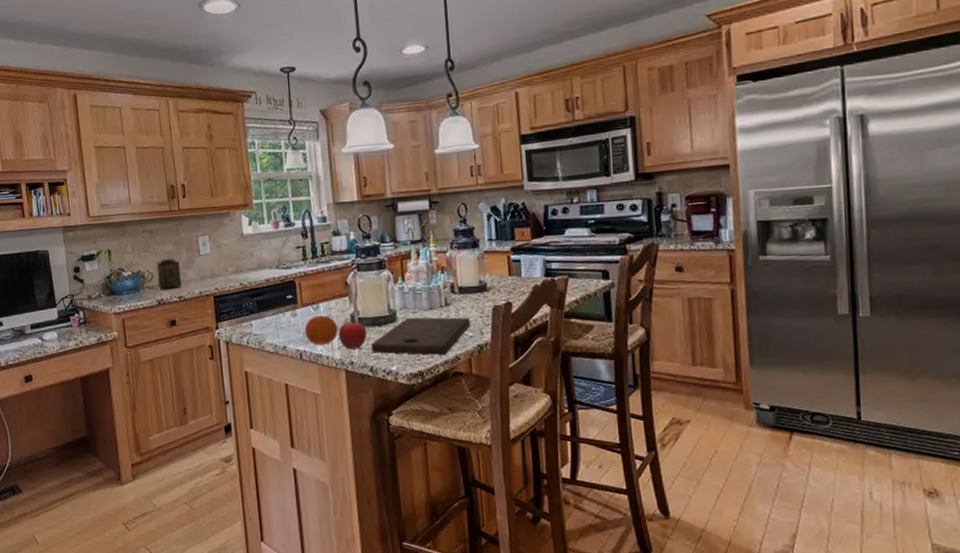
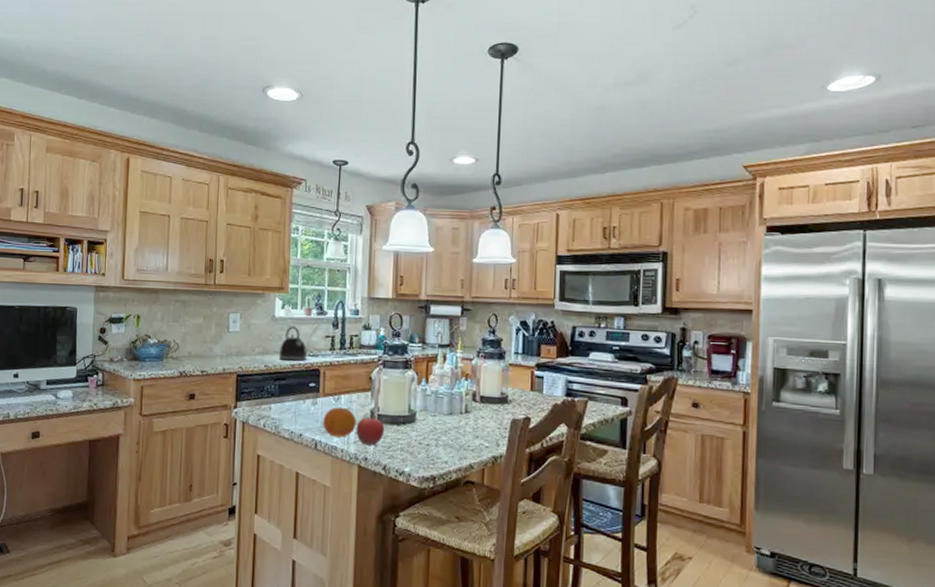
canister: present [157,258,182,290] -> none [182,331,207,363]
kettle: none [252,241,281,277] -> present [278,326,307,362]
cutting board: present [371,317,471,355] -> none [386,420,488,462]

